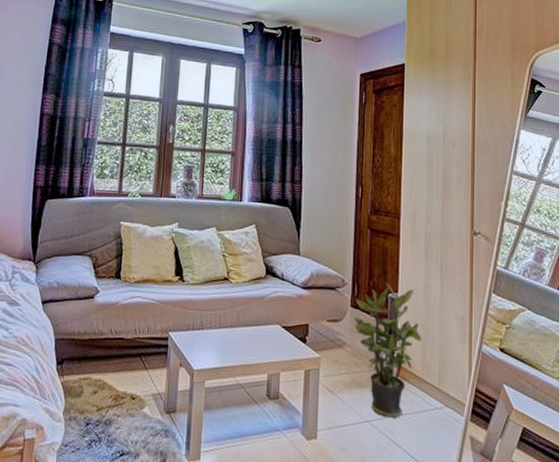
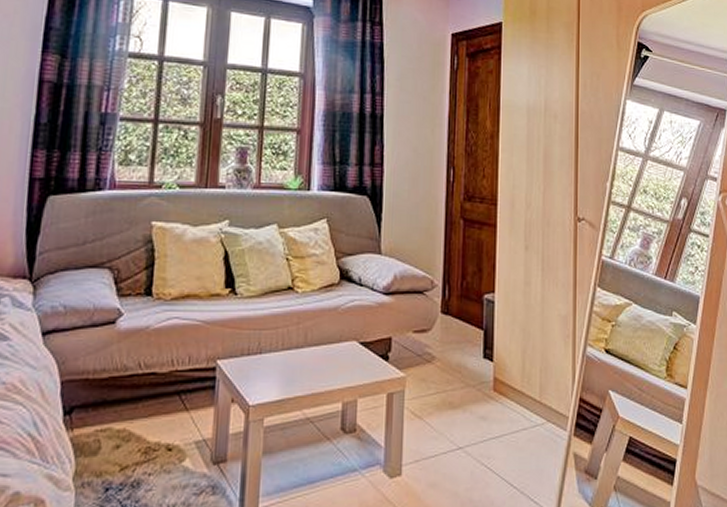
potted plant: present [354,282,421,418] -> none [445,281,521,441]

